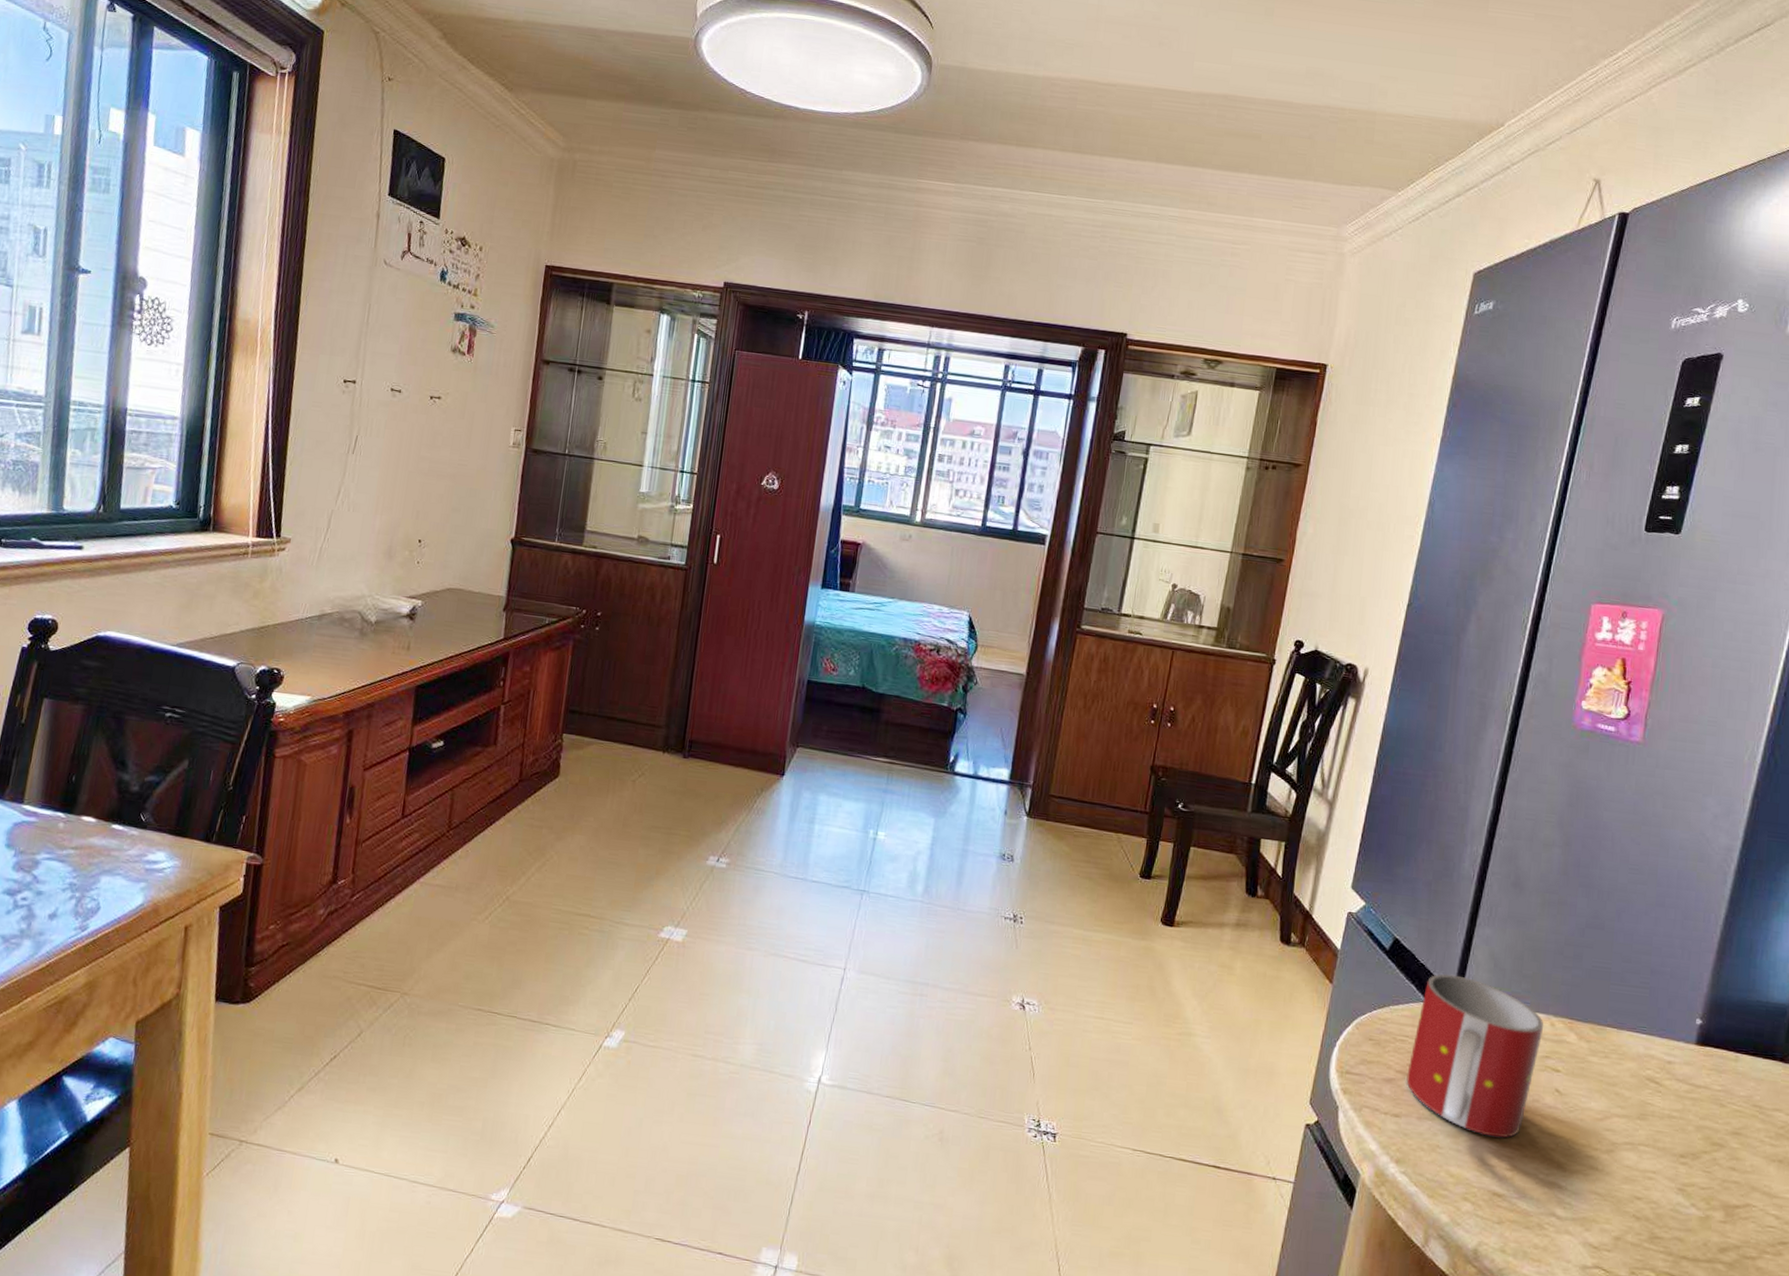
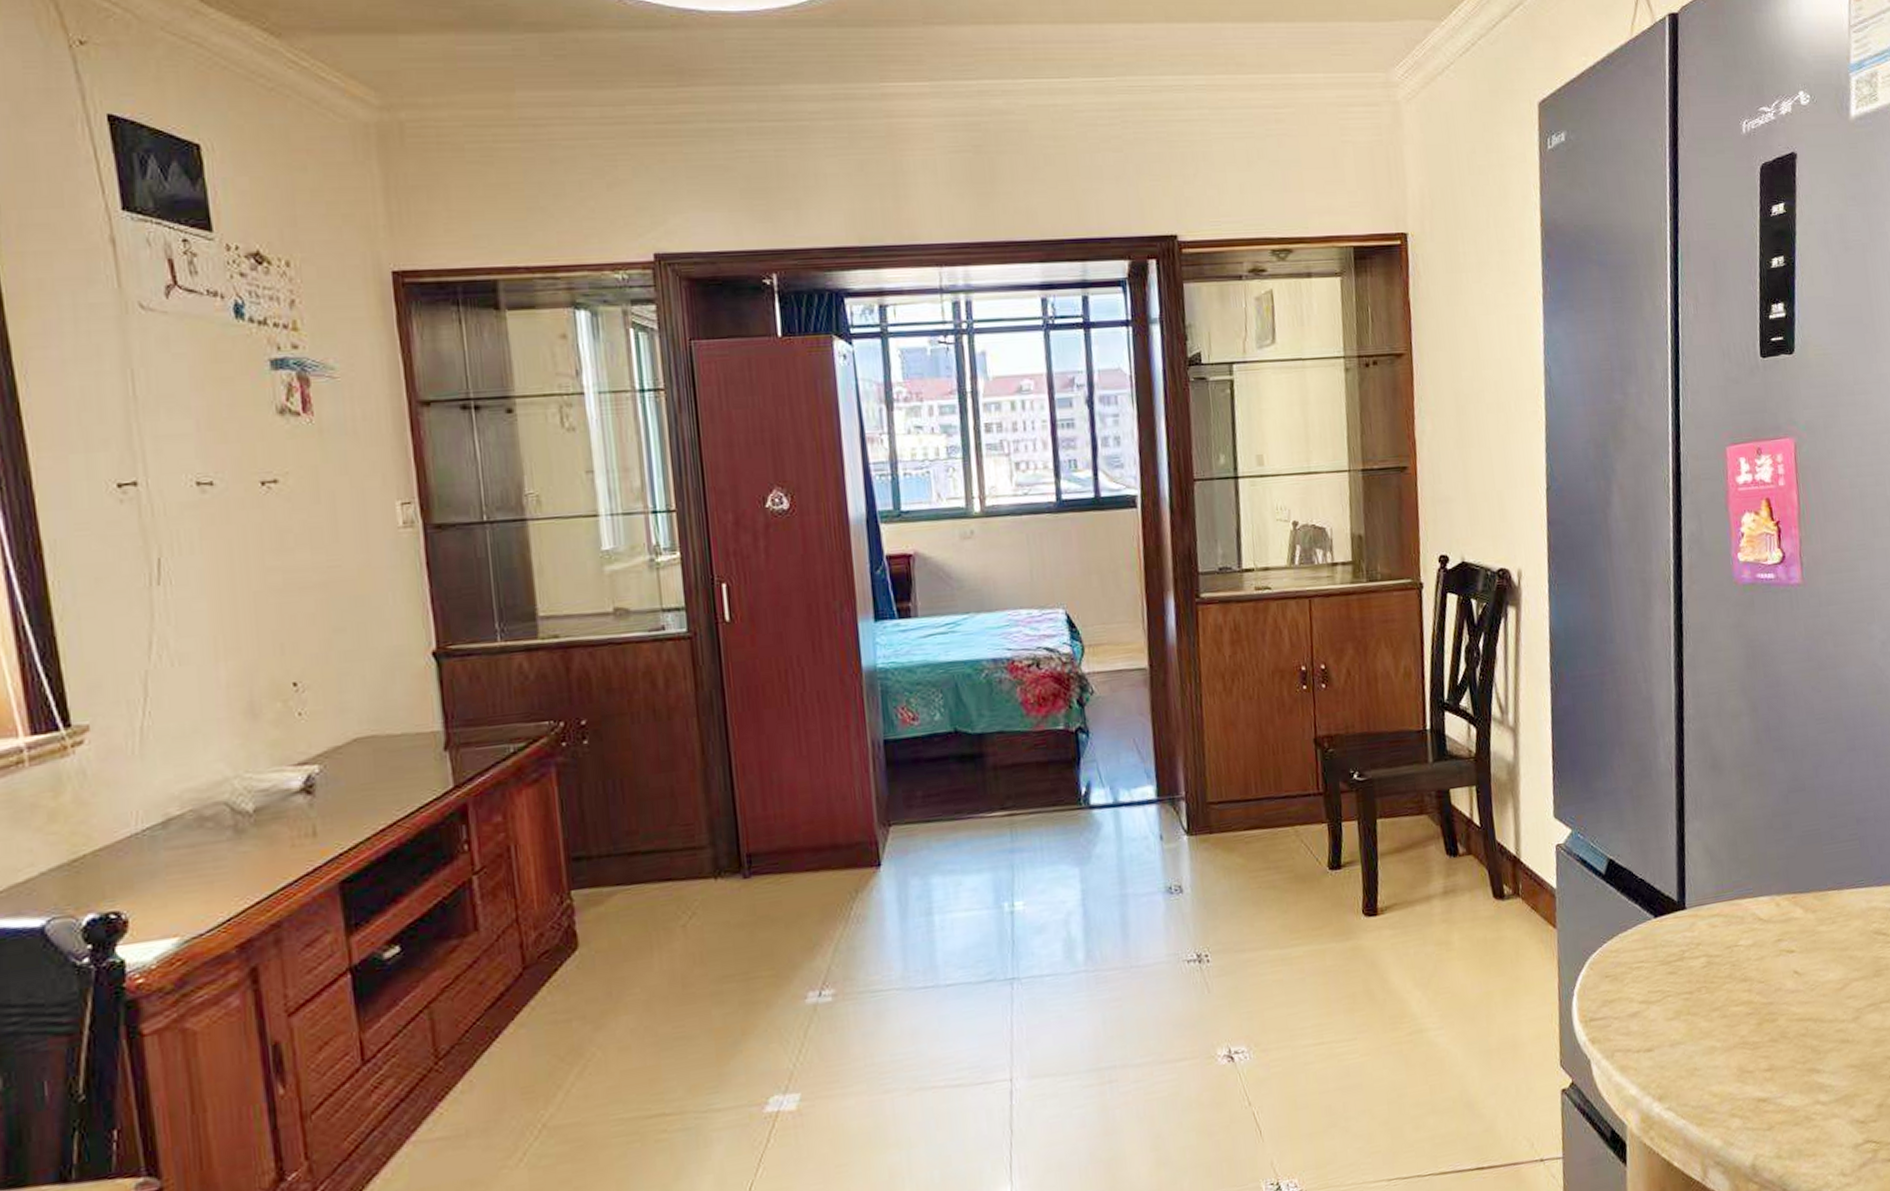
mug: present [1406,973,1544,1138] -> none [1649,879,1771,1042]

